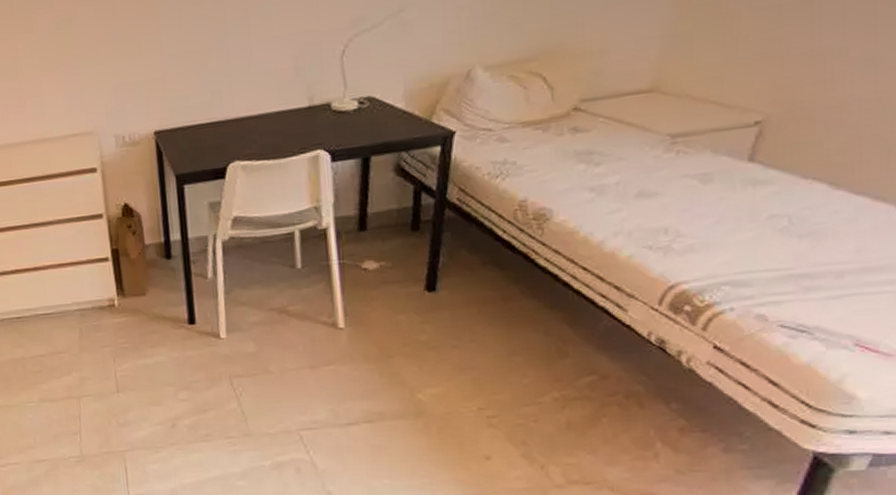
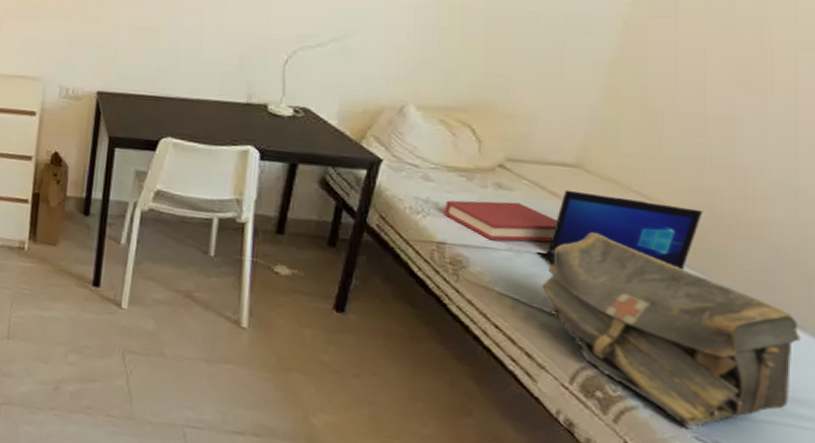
hardback book: none [522,142,637,187] -> present [443,200,558,242]
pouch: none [625,154,881,320] -> present [542,232,801,430]
laptop: none [628,105,782,195] -> present [546,189,703,271]

